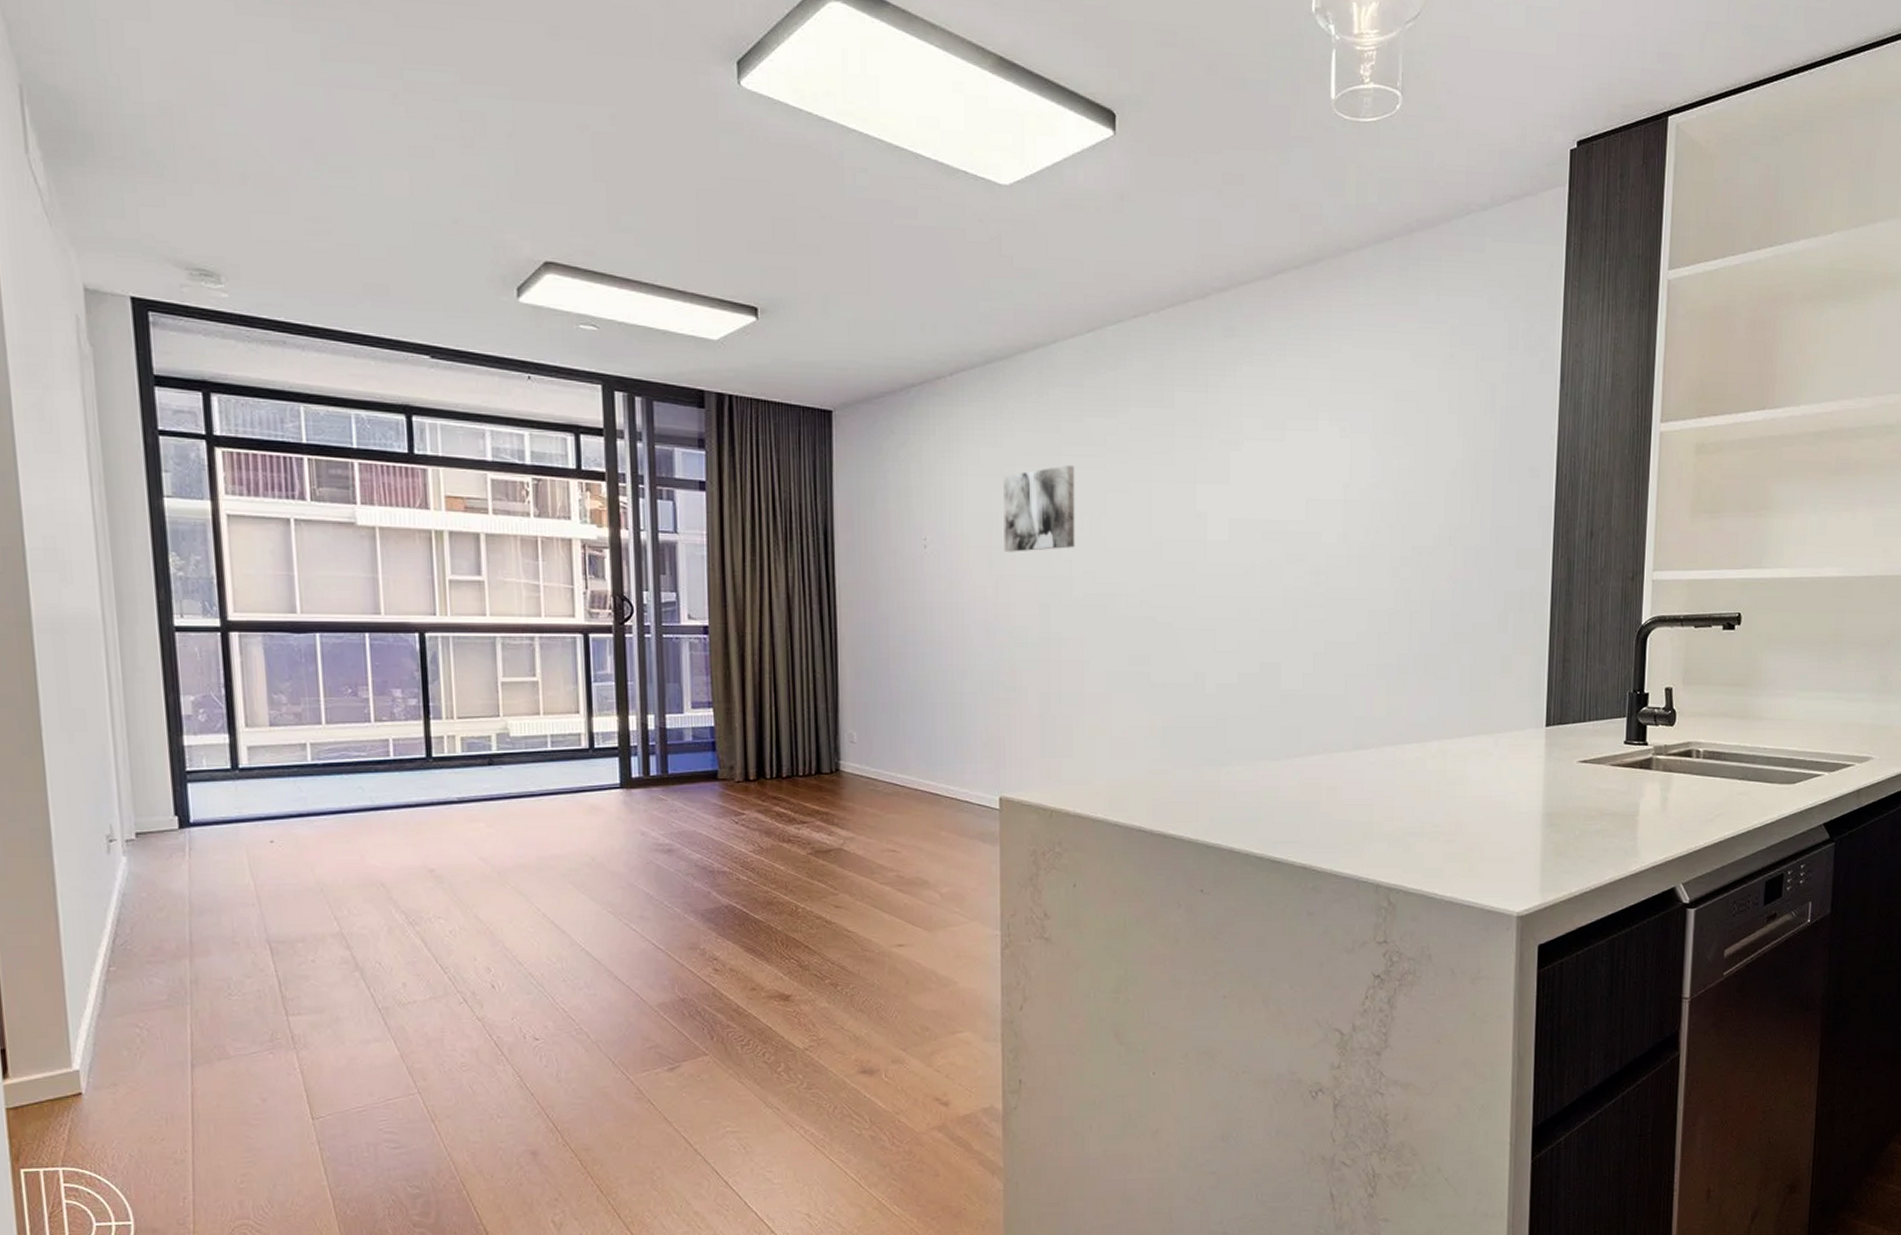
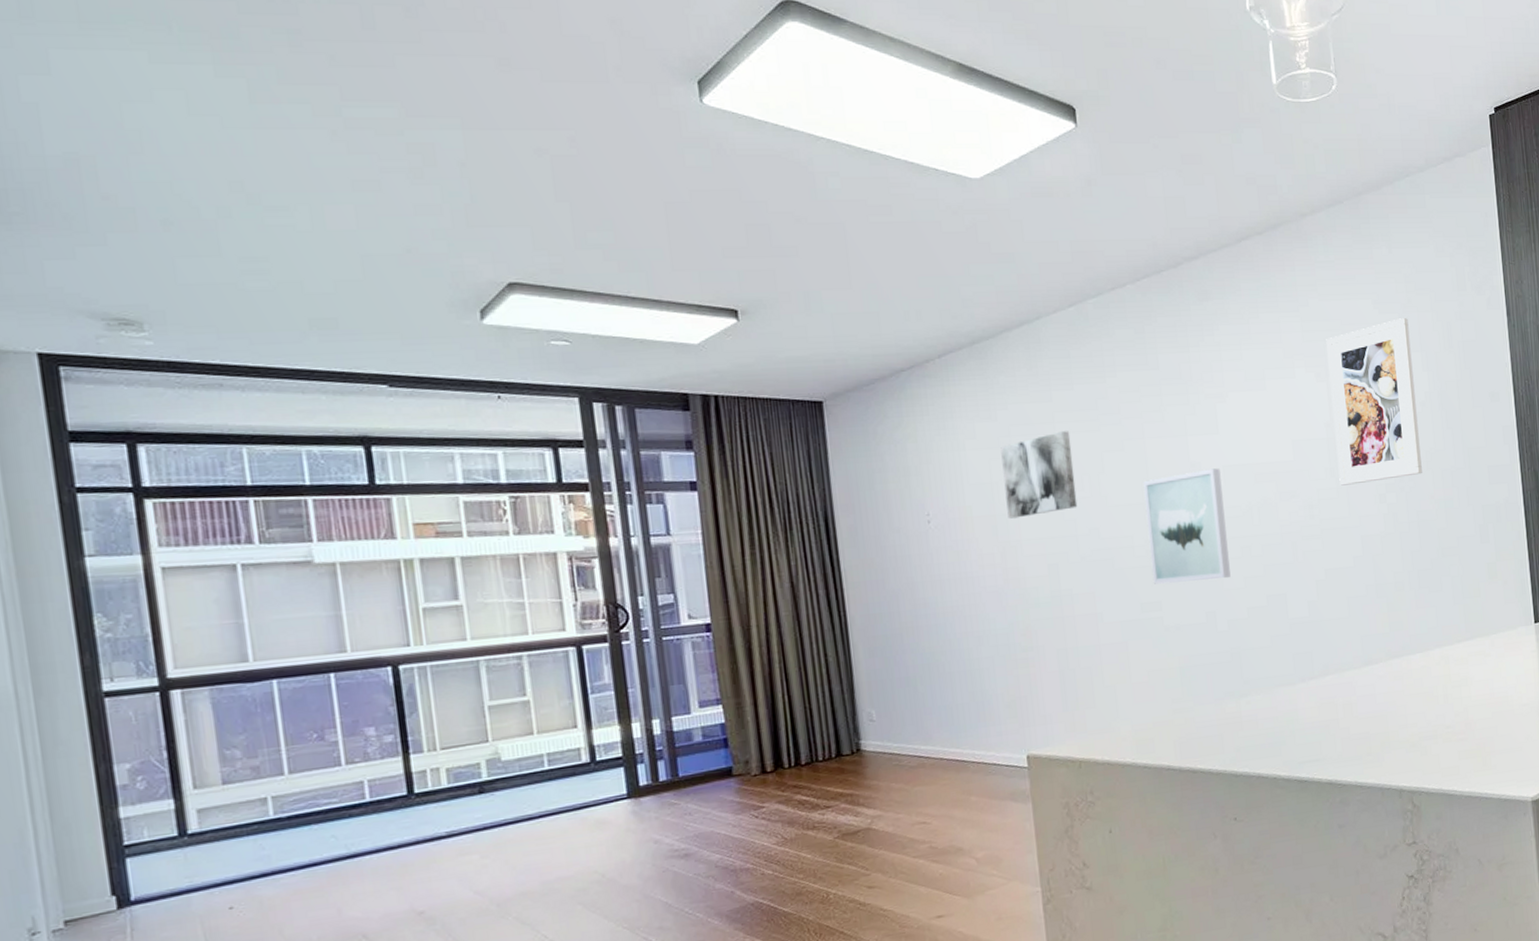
wall art: none [1144,521,1226,640] -> present [1143,468,1231,584]
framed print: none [1352,374,1449,554] -> present [1326,317,1422,486]

